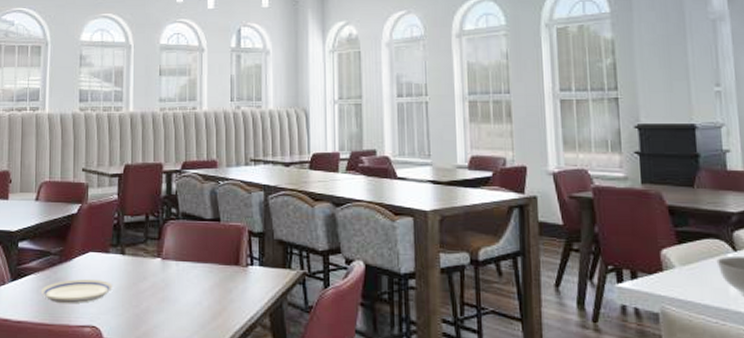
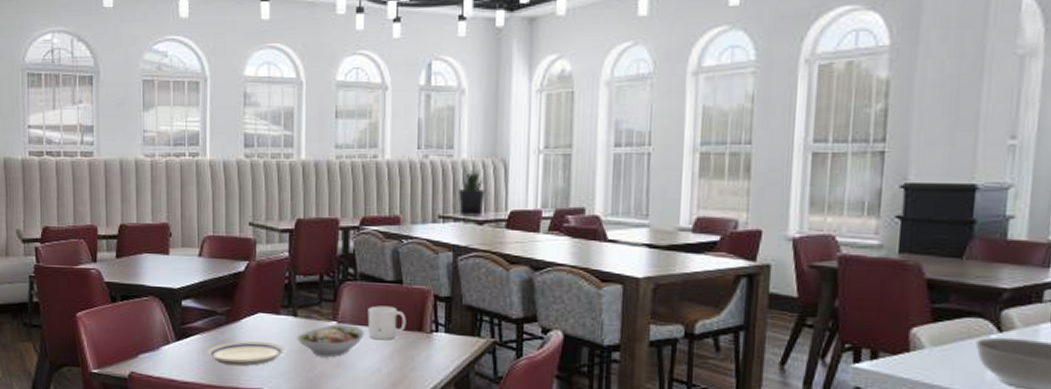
salad: none [123,261,186,293] -> present [296,324,364,358]
mug: none [189,242,224,275] -> present [367,305,406,340]
planter: none [266,118,291,159] -> present [457,169,486,217]

